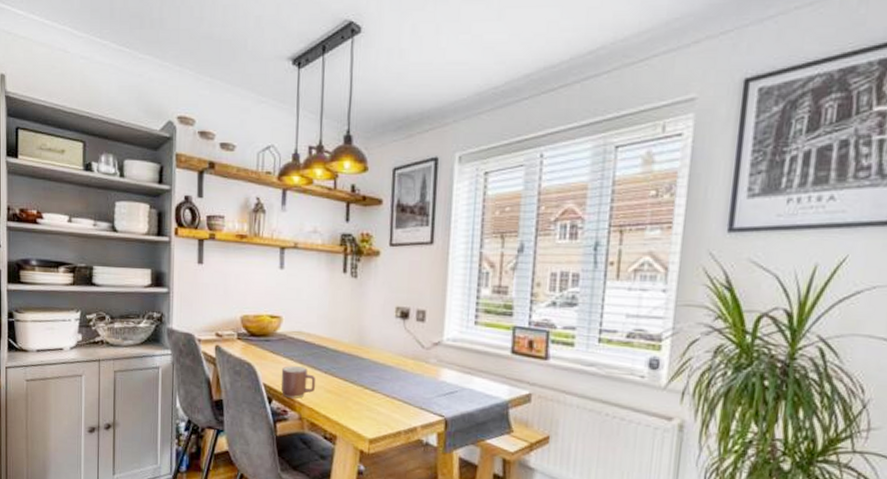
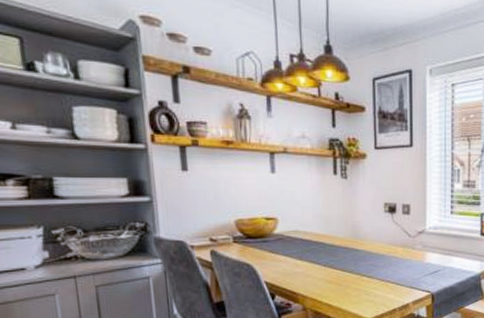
mug: present [281,366,316,398] -> none [281,263,317,292]

